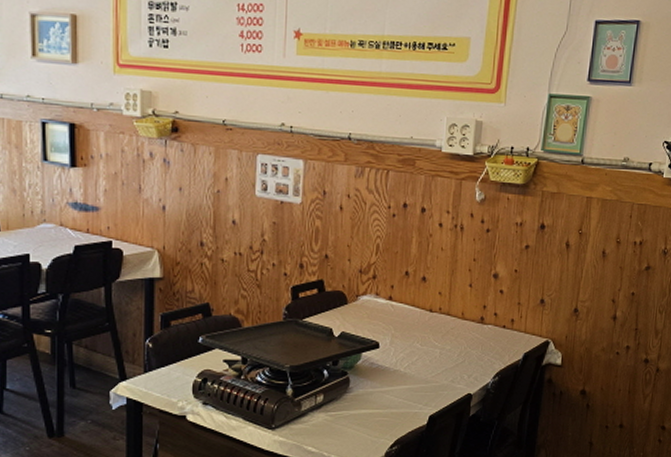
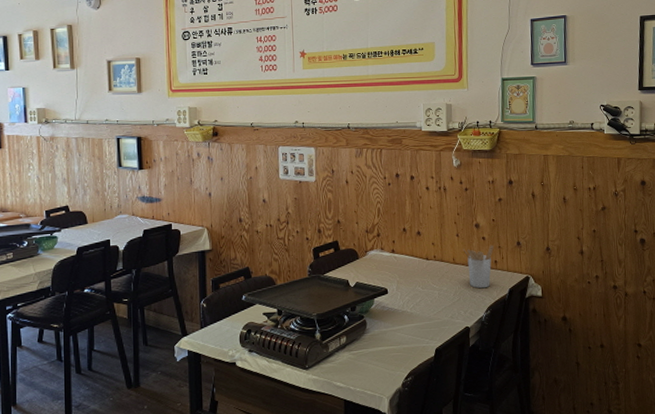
utensil holder: none [475,300,512,351] -> present [462,244,494,289]

